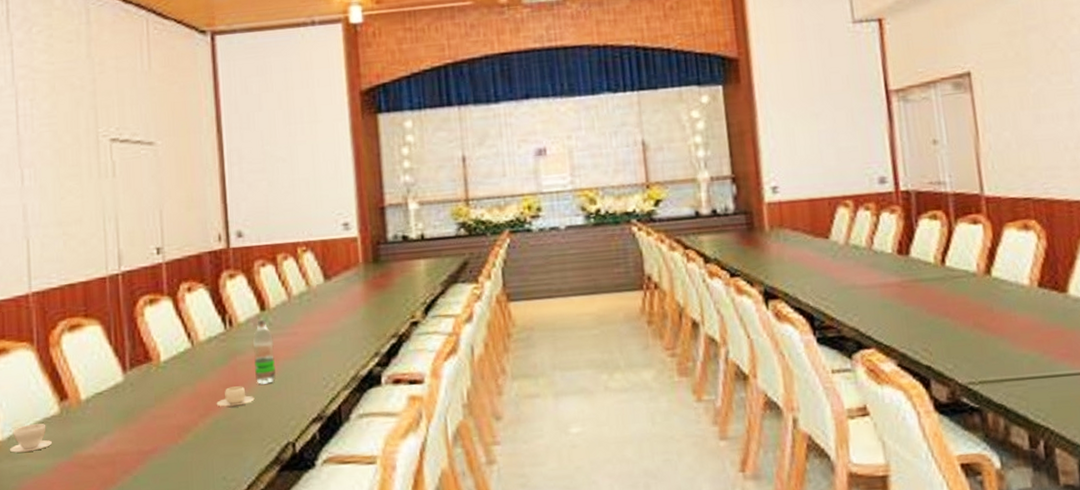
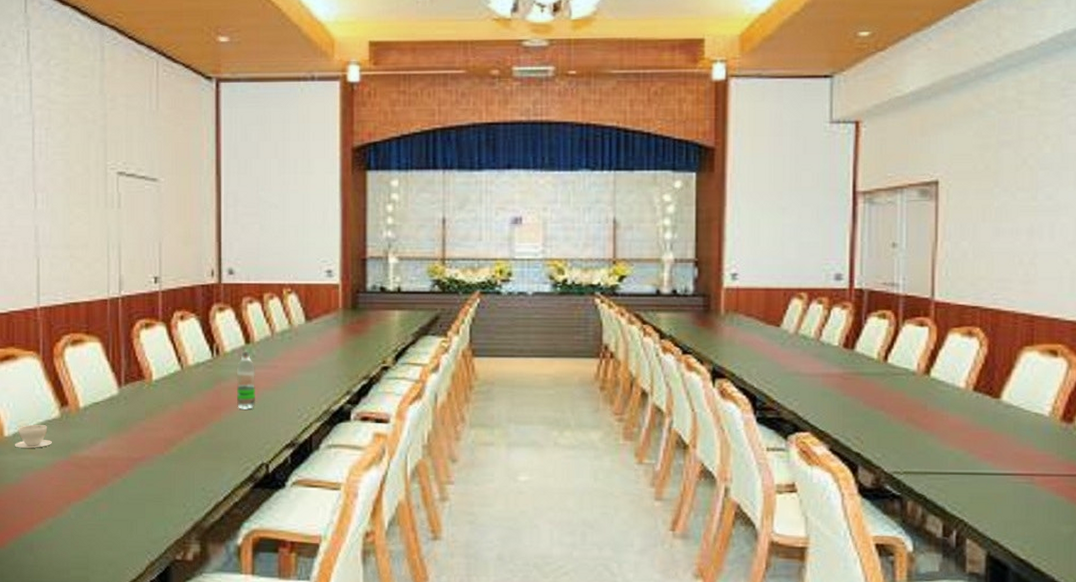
teacup: present [216,386,255,408] -> none [200,409,235,428]

